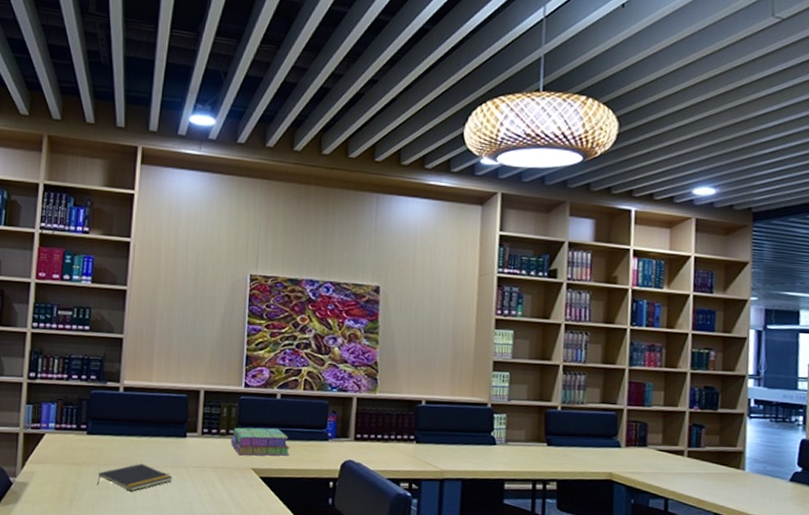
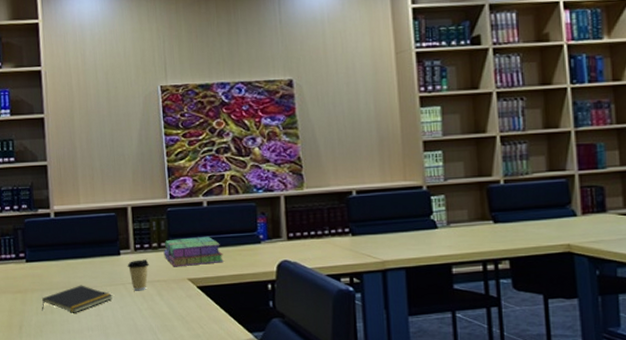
coffee cup: none [192,444,215,476] -> present [127,260,149,291]

